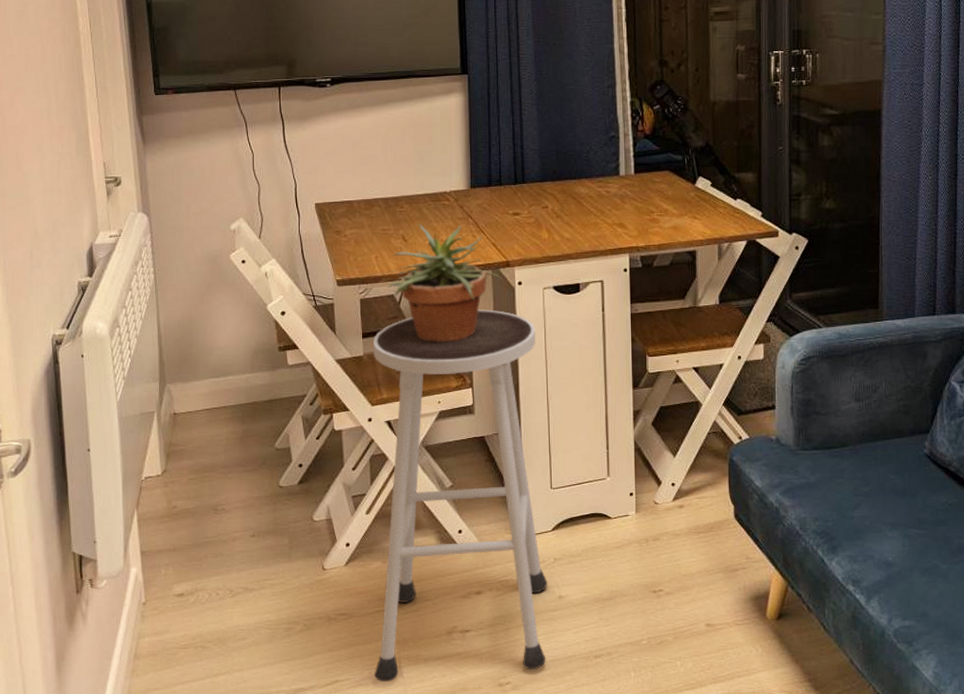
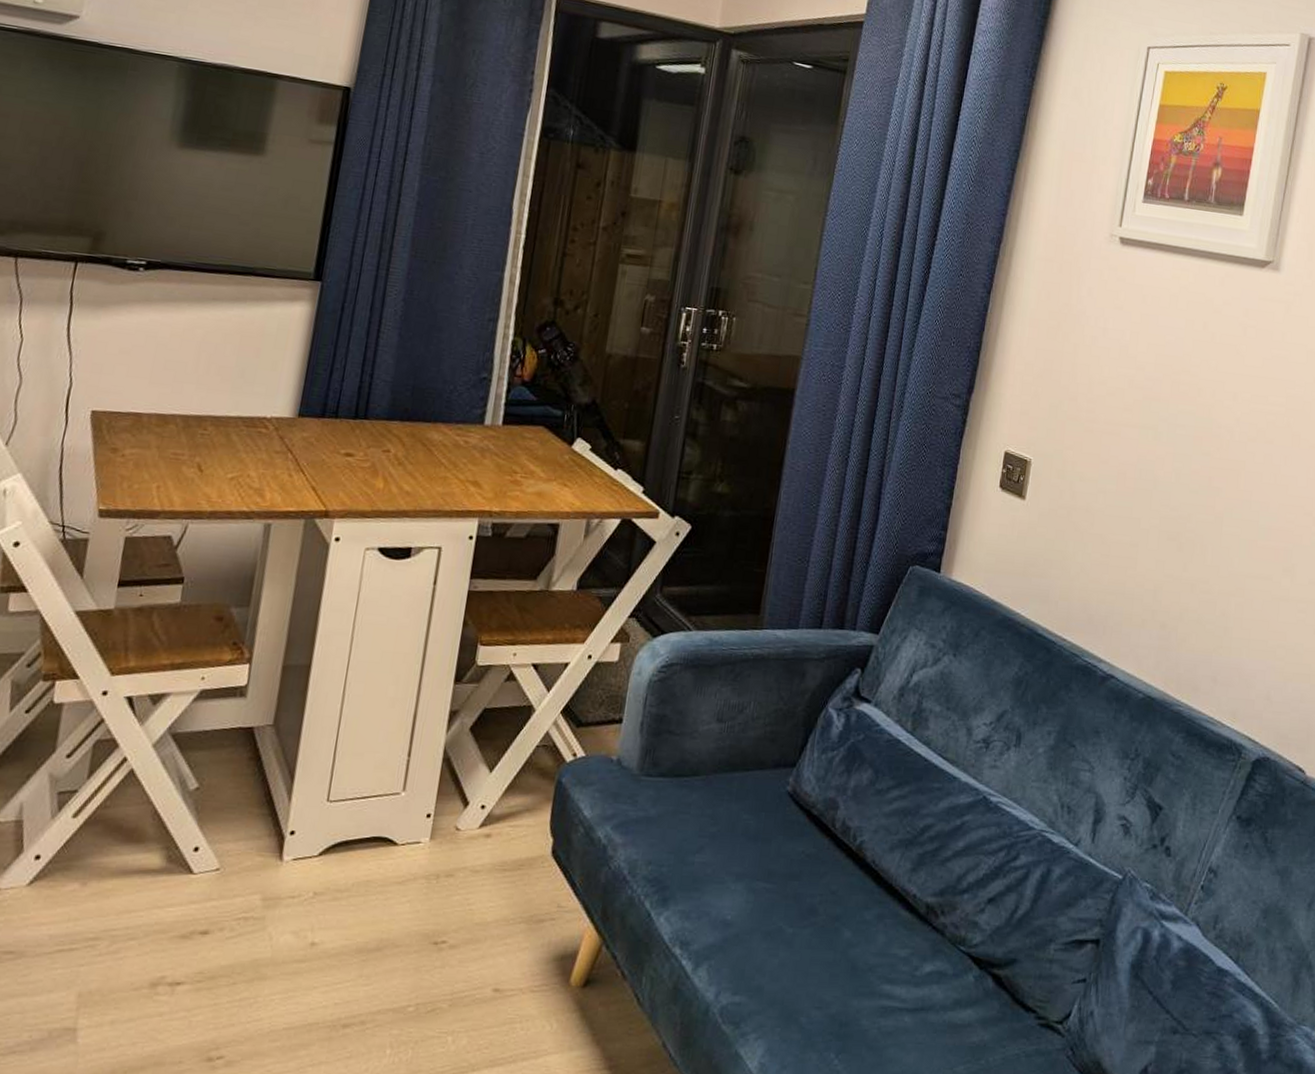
stool: present [373,309,548,682] -> none [35,566,347,1050]
potted plant: present [387,224,503,343] -> none [164,452,317,604]

